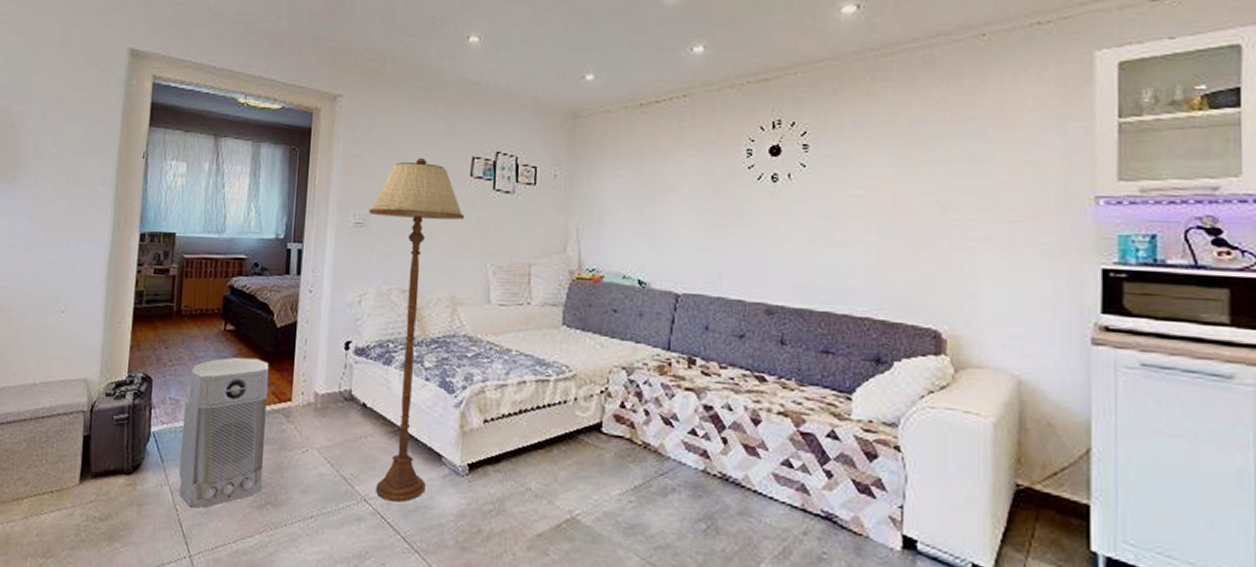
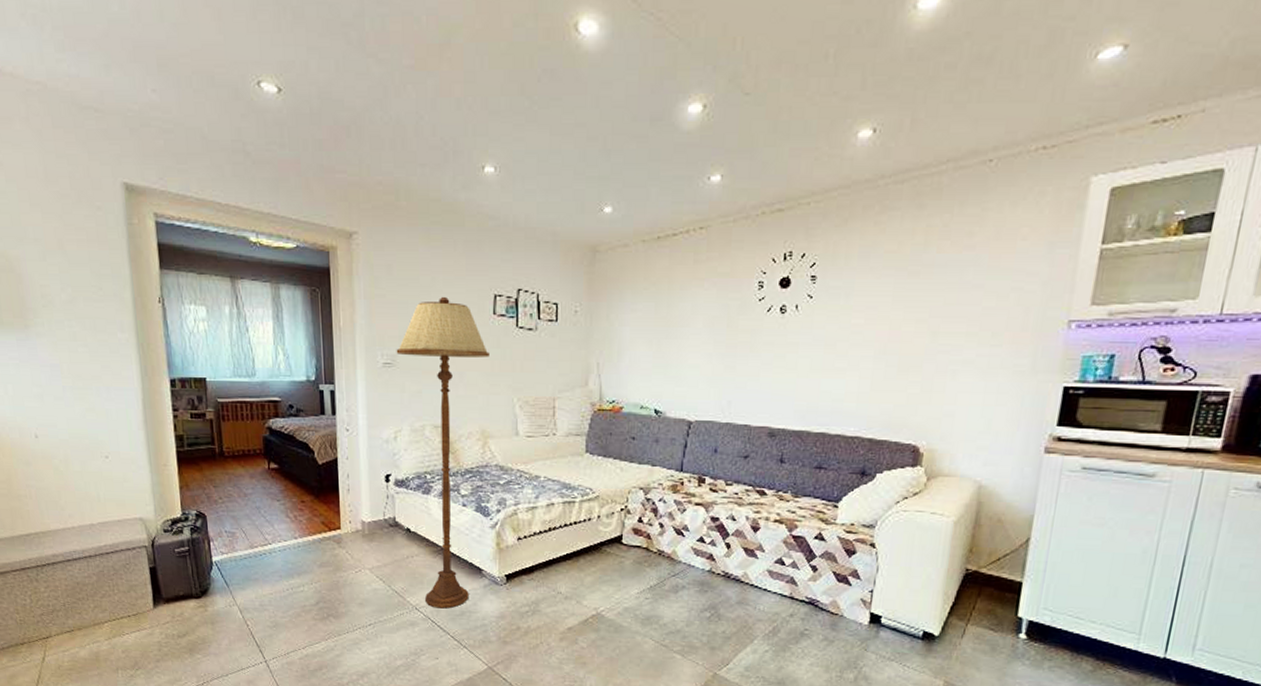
air purifier: present [178,357,269,508] -> none [241,492,323,623]

